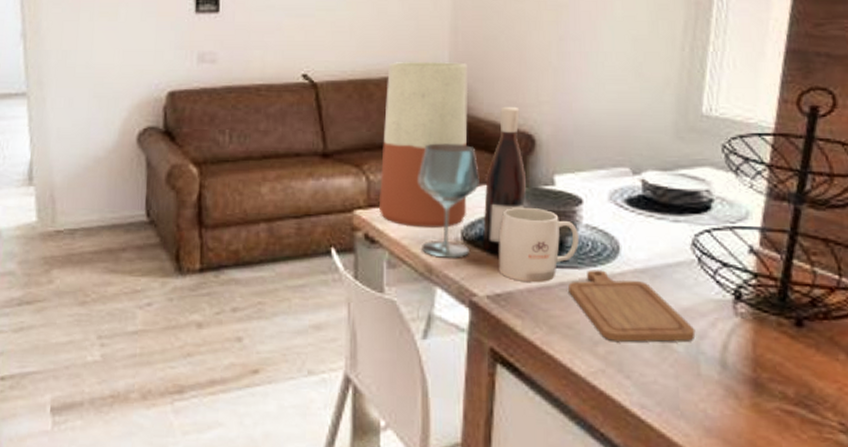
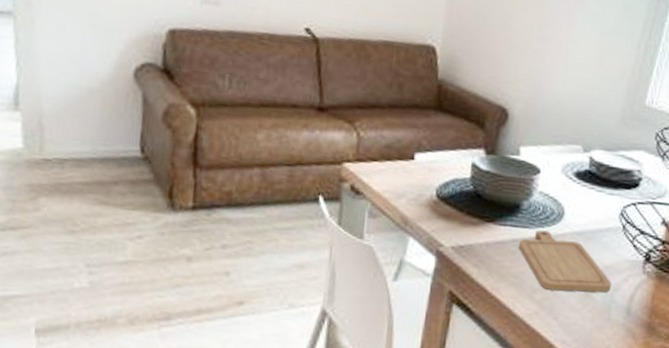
vase: present [378,61,469,227] -> none [366,26,458,184]
wine glass: present [418,143,481,258] -> none [400,108,458,213]
bottle: present [483,106,527,254] -> none [453,80,499,212]
mug: present [498,206,579,283] -> none [464,171,533,239]

